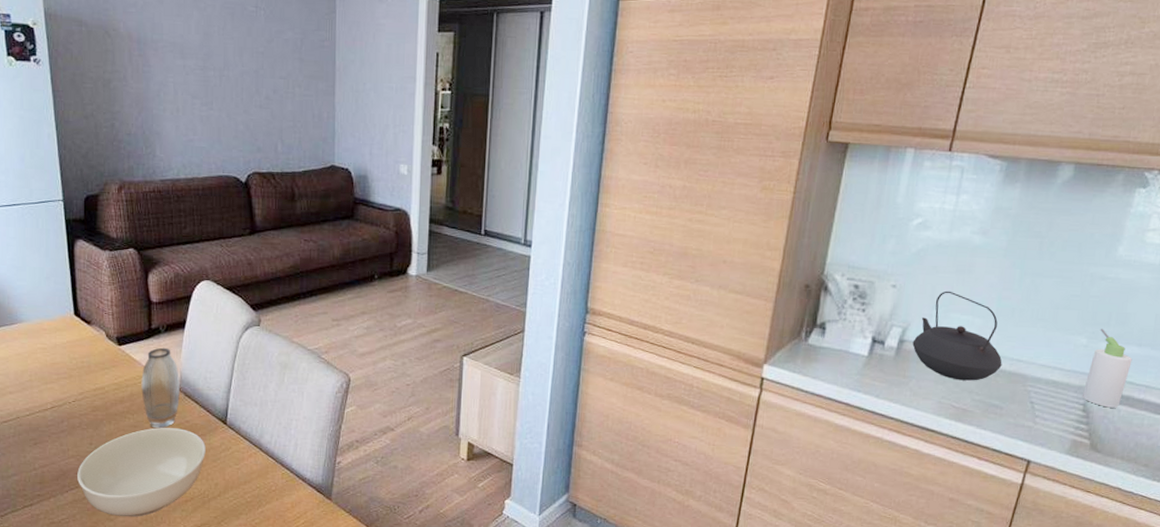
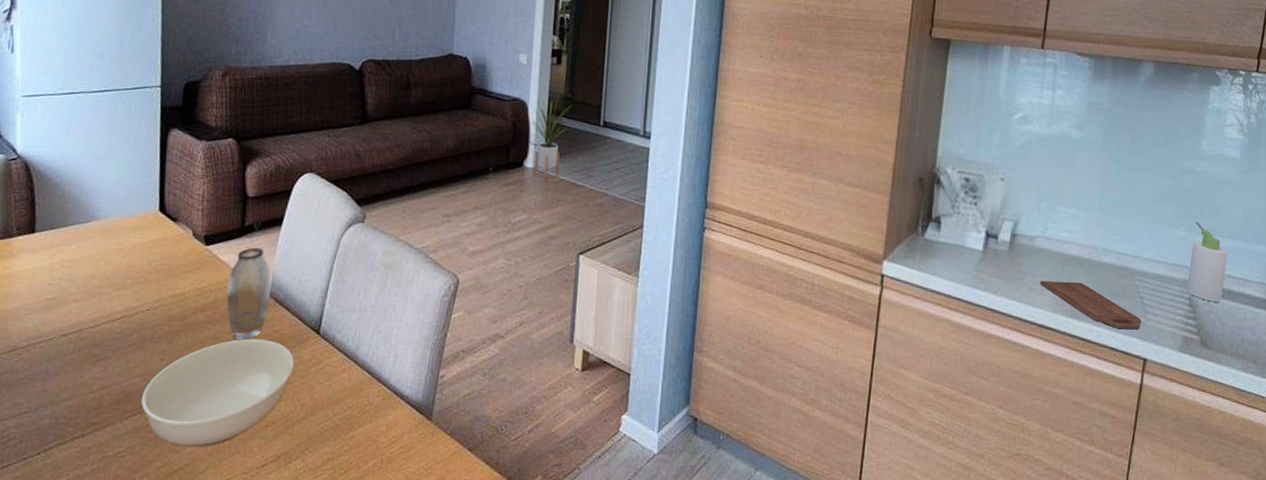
house plant: none [413,209,452,286] -> present [531,99,571,179]
teapot: present [912,290,1002,381] -> none [1024,184,1110,276]
cutting board: none [924,385,1030,433] -> present [1039,280,1142,330]

